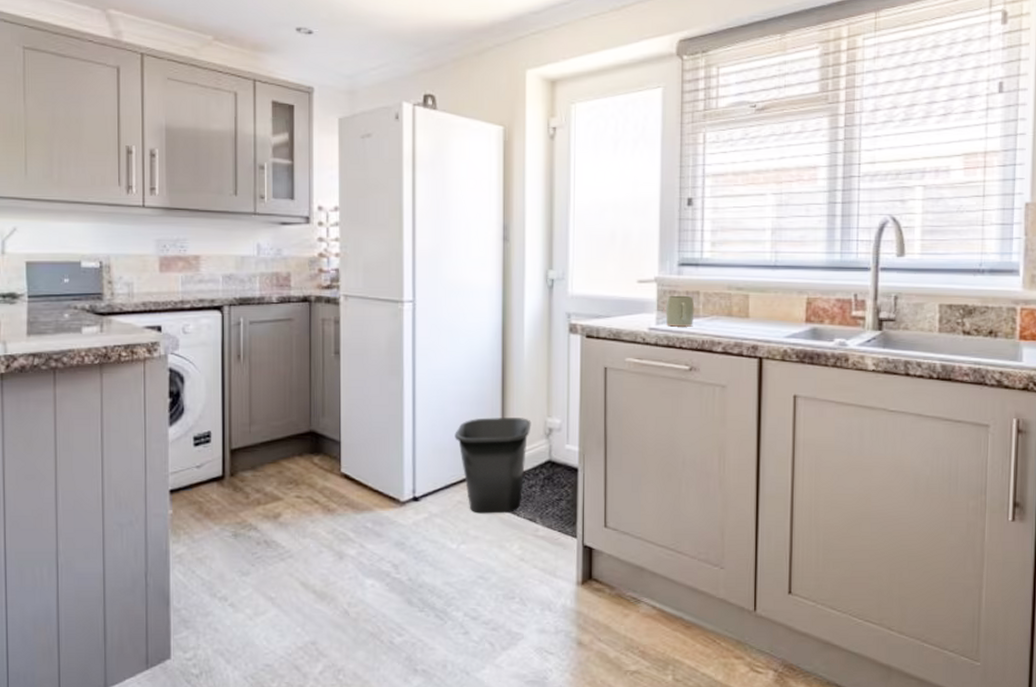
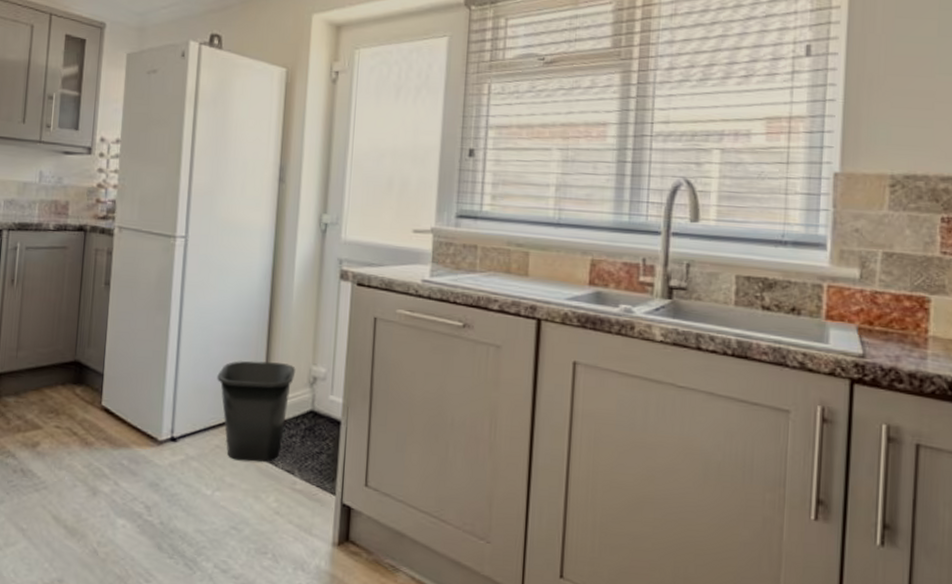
mug: present [665,295,695,327] -> none [440,247,472,282]

